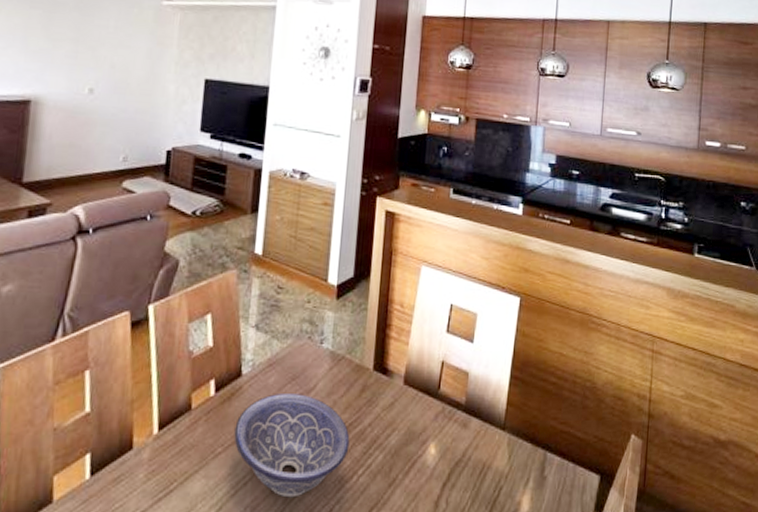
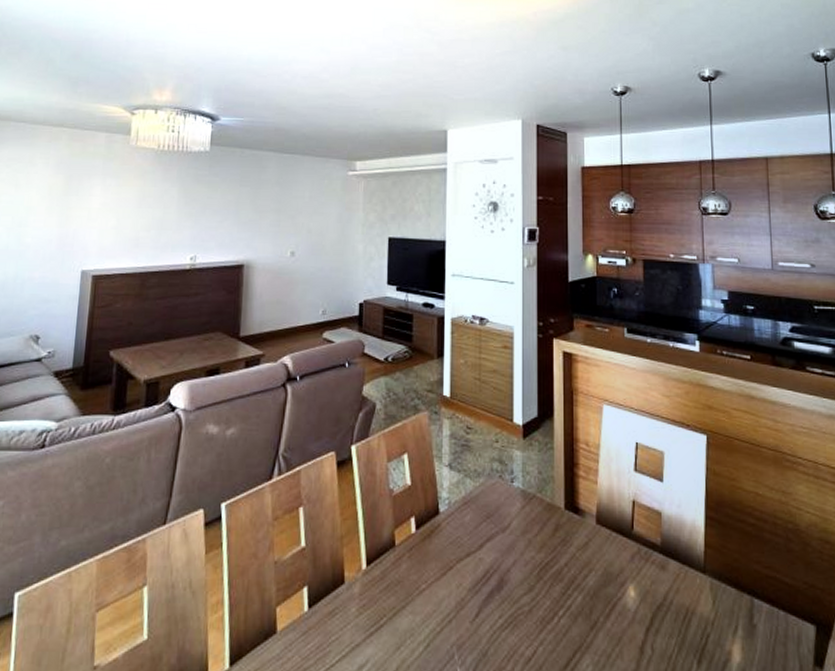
decorative bowl: present [234,394,350,498] -> none [436,532,548,637]

